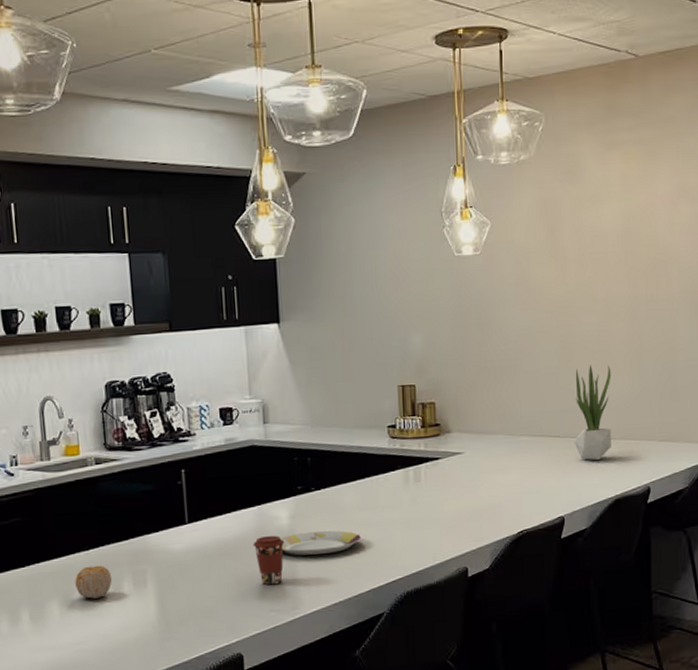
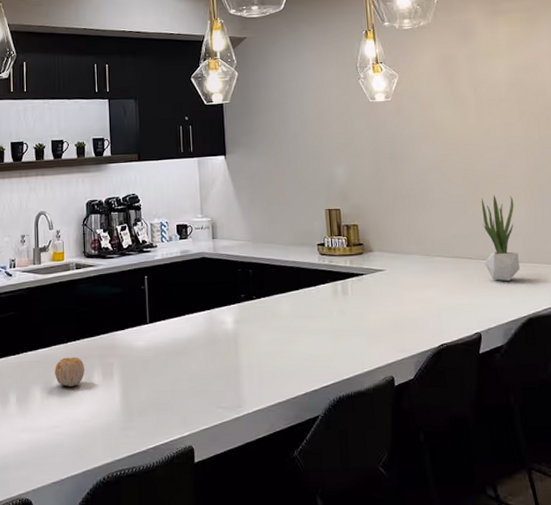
coffee cup: present [253,535,285,585] -> none [203,338,230,382]
plate: present [279,529,363,556] -> none [226,335,299,358]

